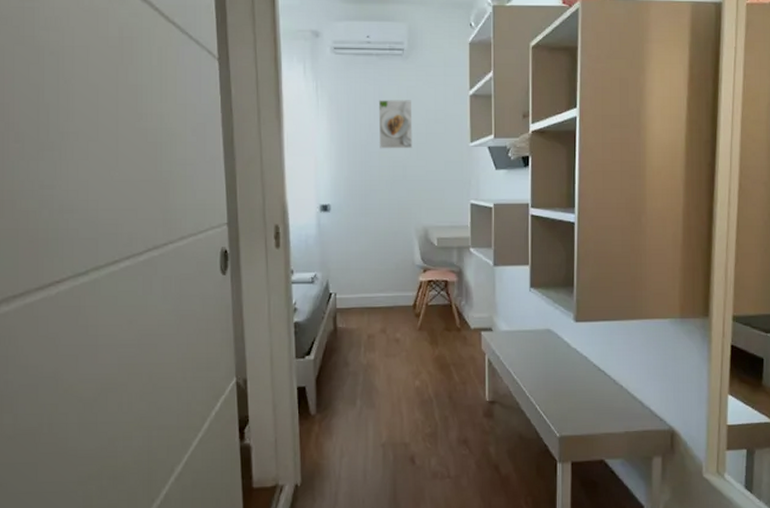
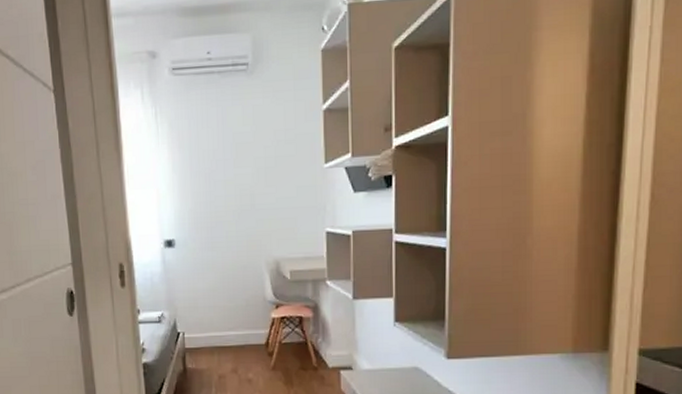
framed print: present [378,100,413,149] -> none [222,120,261,177]

